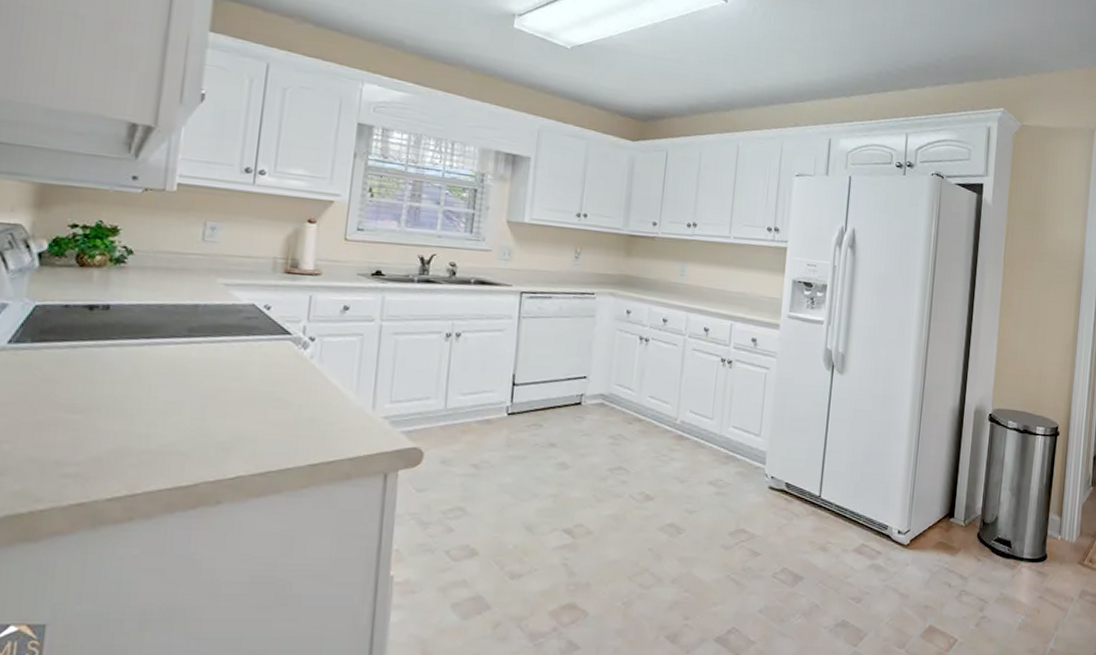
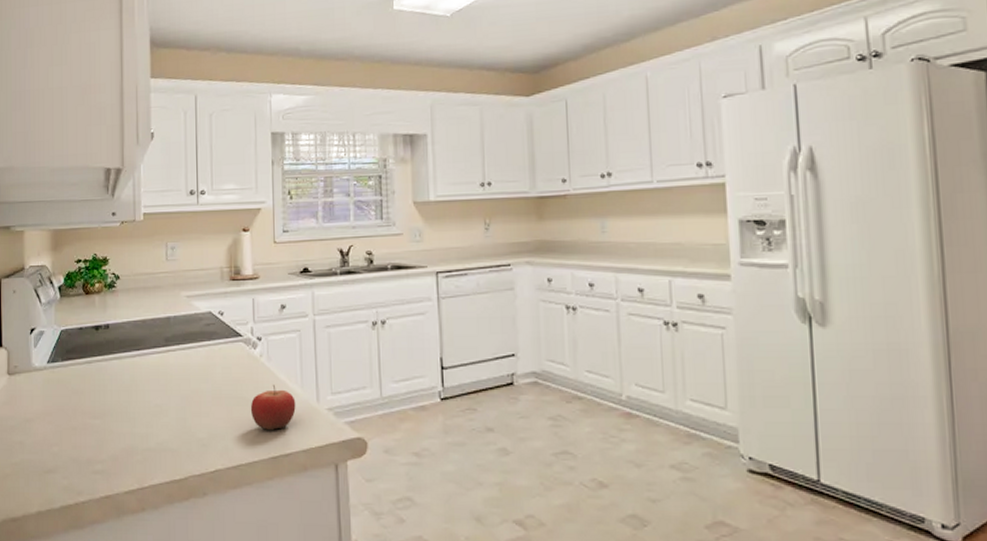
fruit: none [290,389,347,436] -> present [250,385,296,430]

